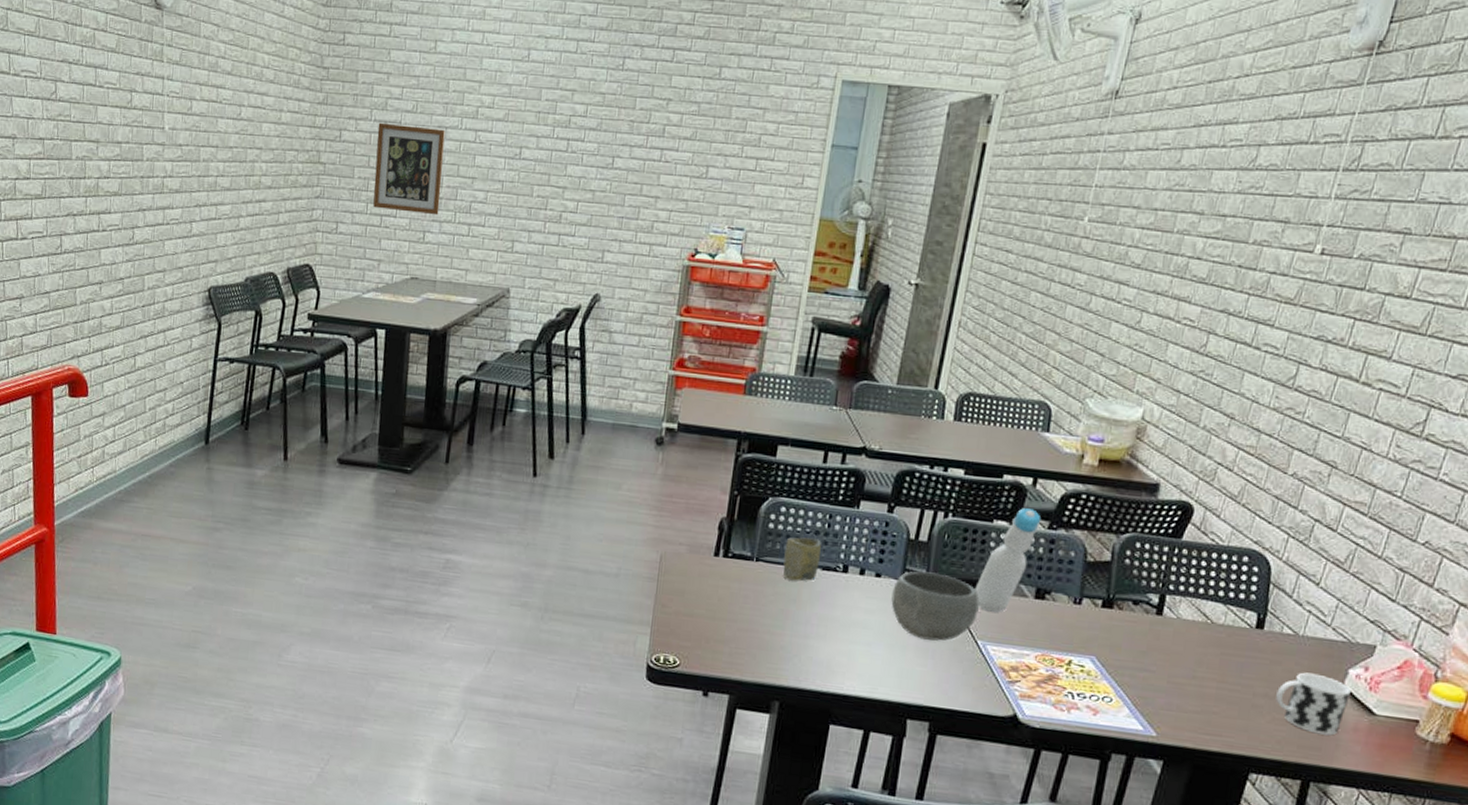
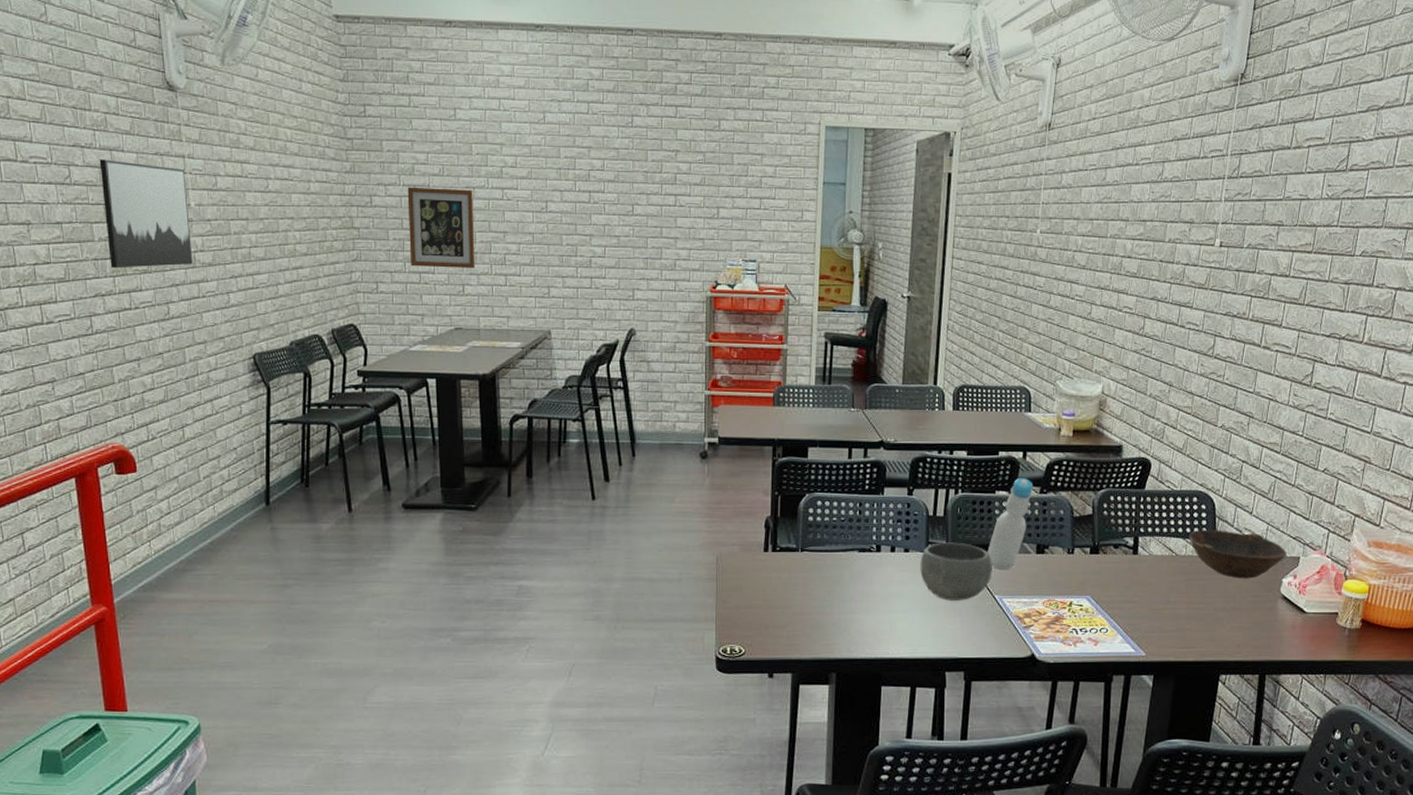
wall art: none [84,76,163,190] -> present [99,159,193,268]
cup: present [783,537,821,582] -> none [825,525,856,565]
bowl: none [1231,596,1361,664] -> present [1189,529,1288,579]
cup: present [1276,672,1351,736] -> none [1232,586,1286,635]

